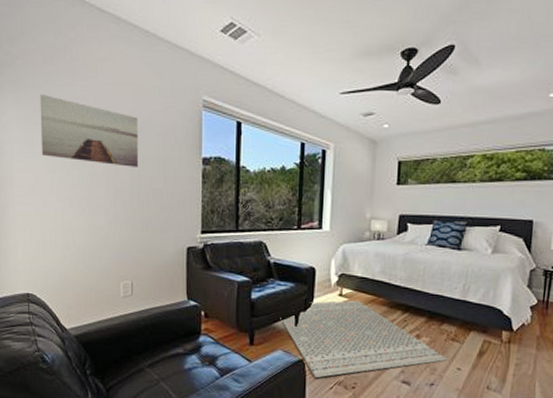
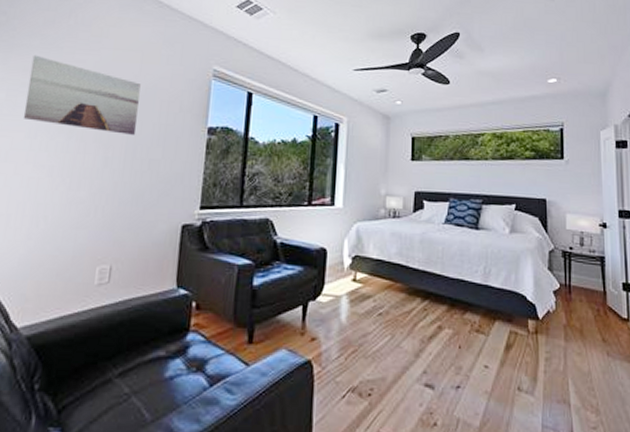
rug: present [280,300,448,378] -> none [285,286,474,383]

